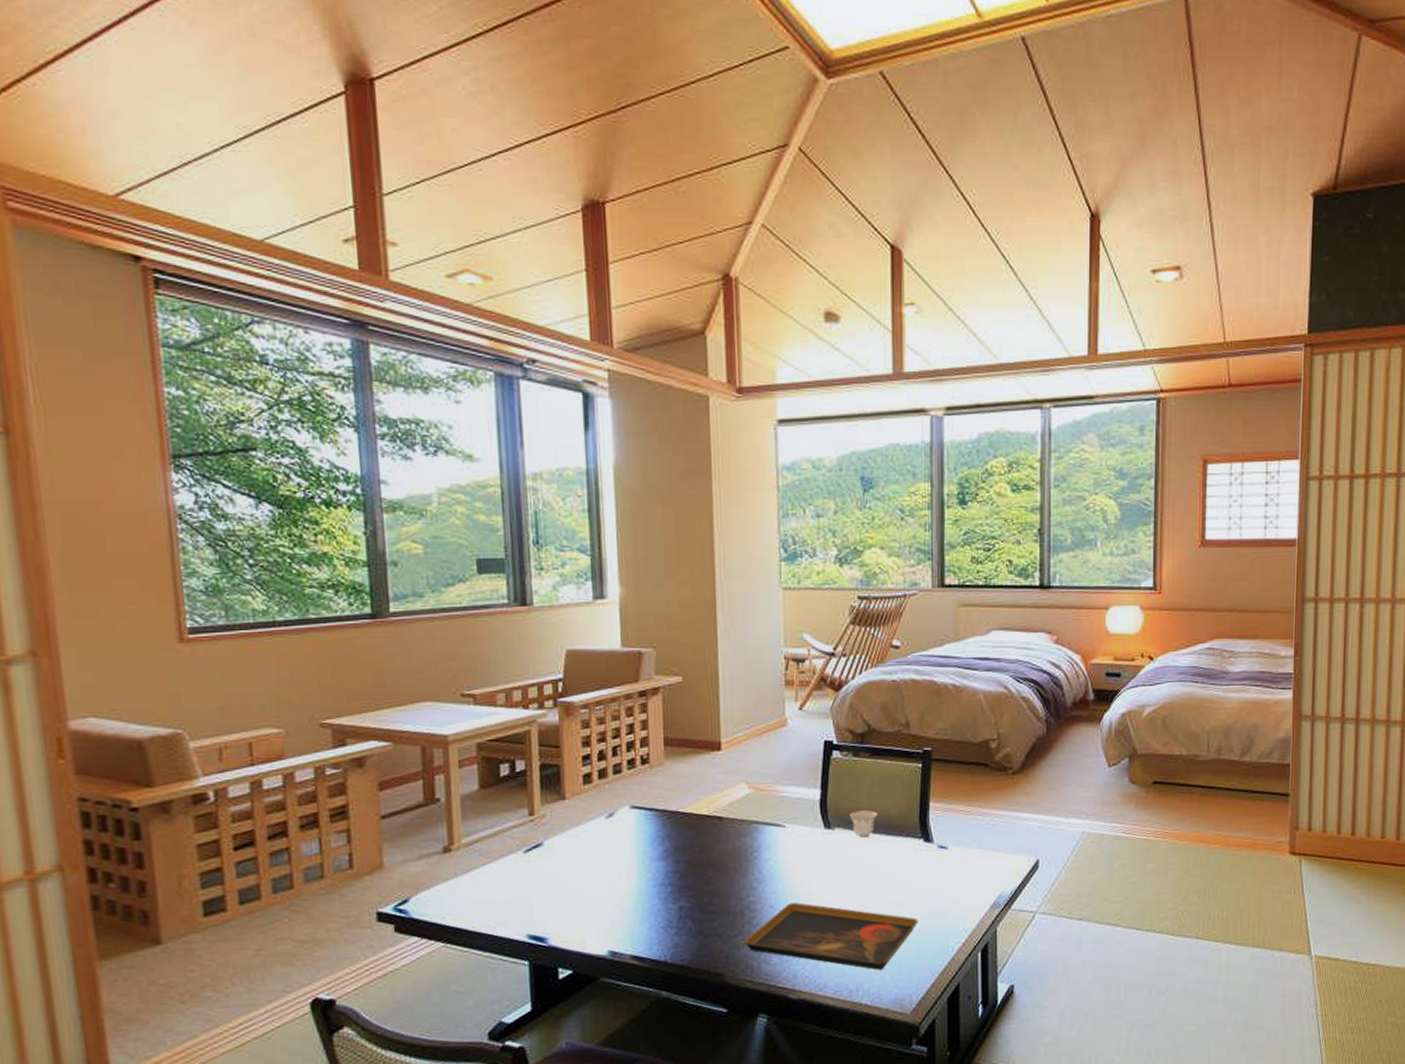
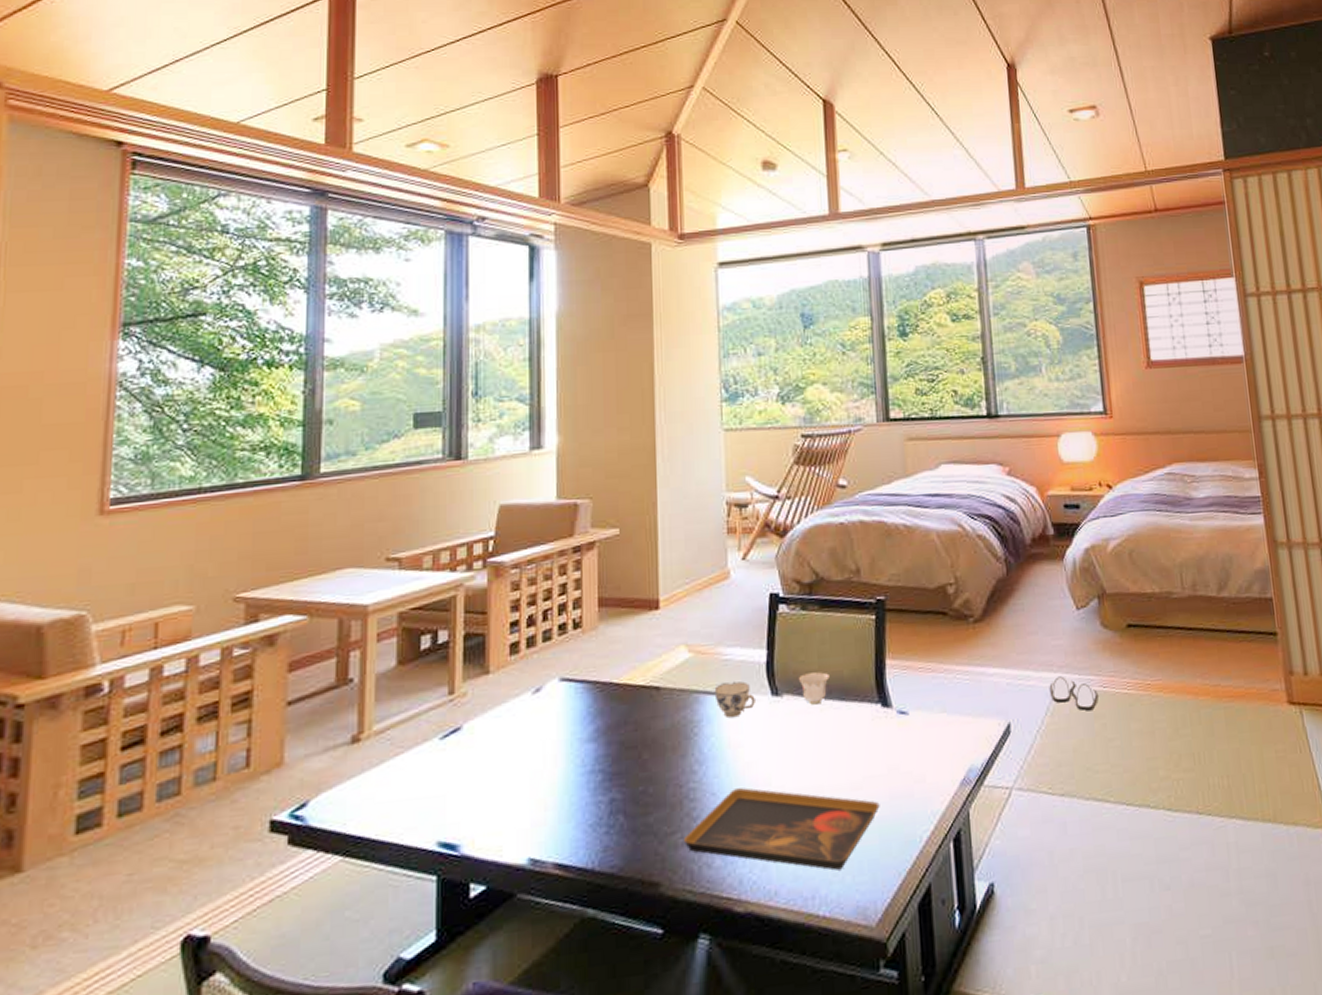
teacup: none [772,814,810,845] -> present [714,681,755,717]
slippers: none [1076,823,1120,852] -> present [1049,676,1098,710]

